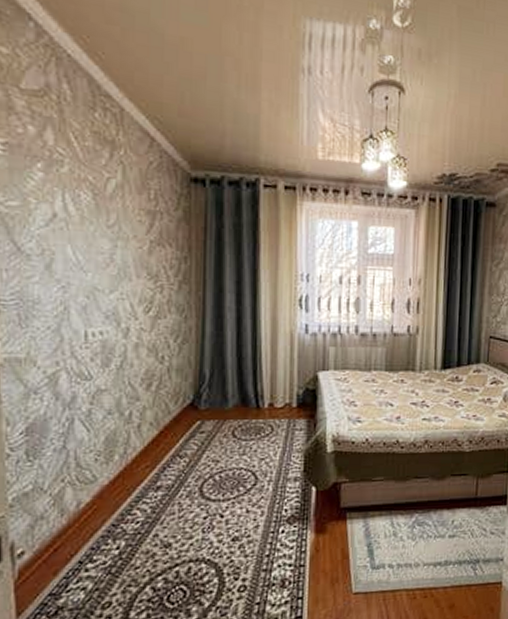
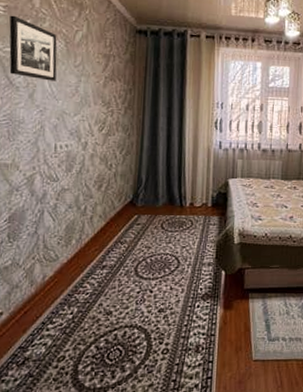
picture frame: none [12,155,83,247] -> present [9,15,57,81]

